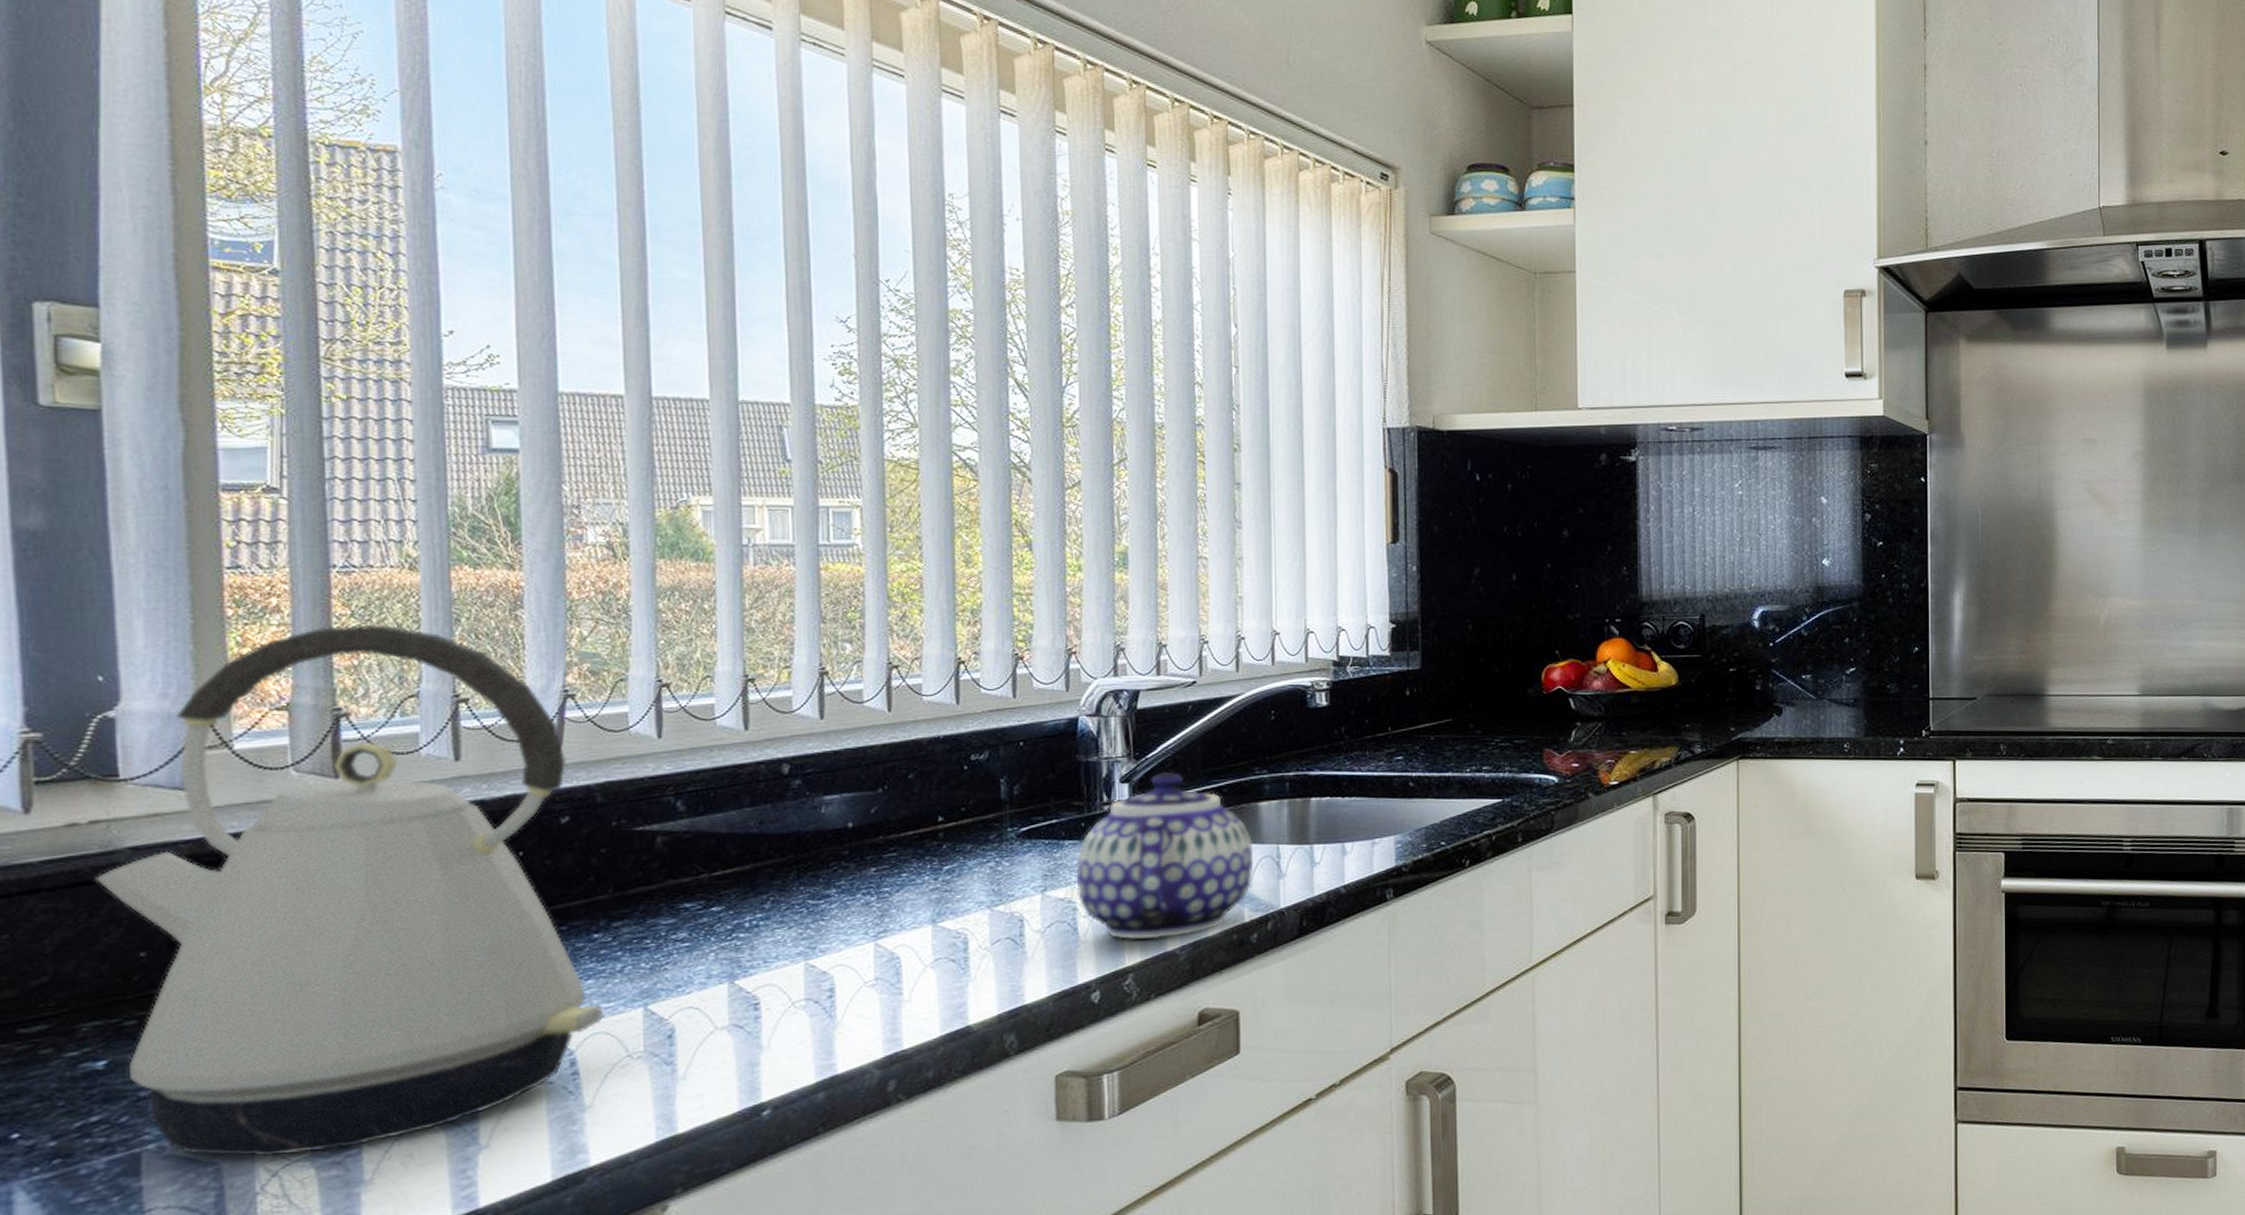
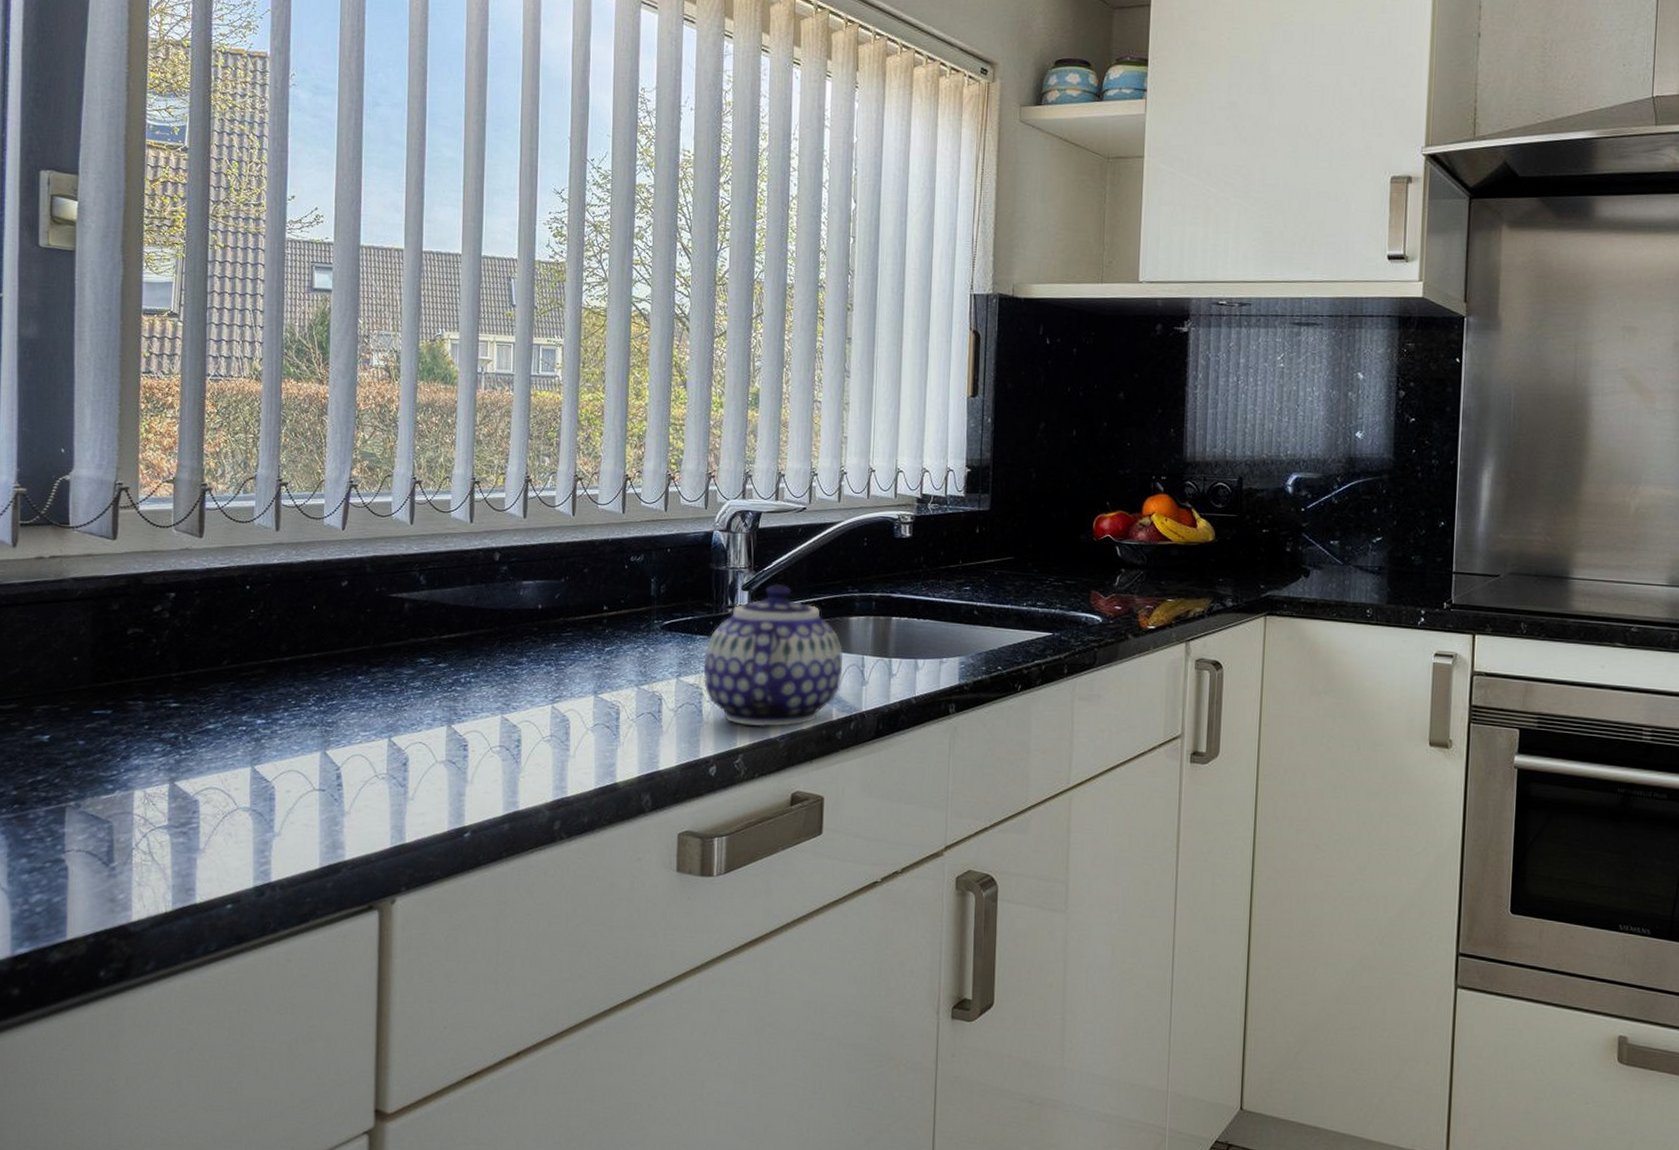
kettle: present [95,624,603,1157] -> none [51,420,361,822]

